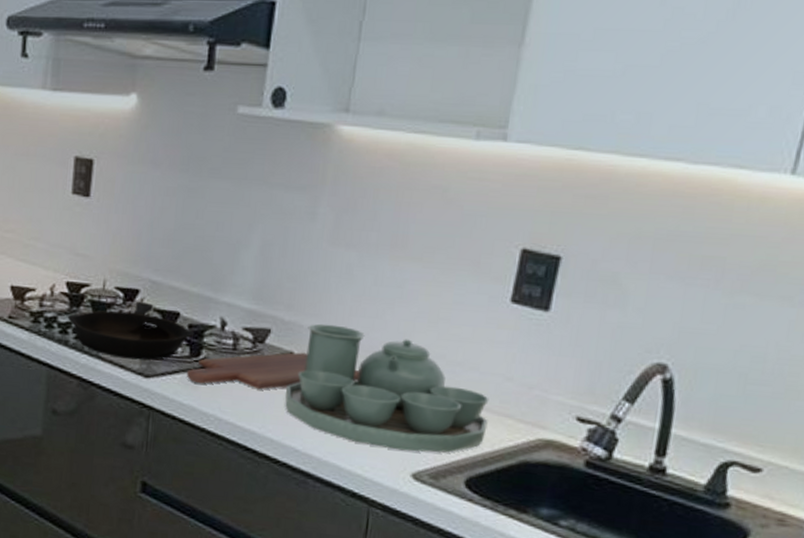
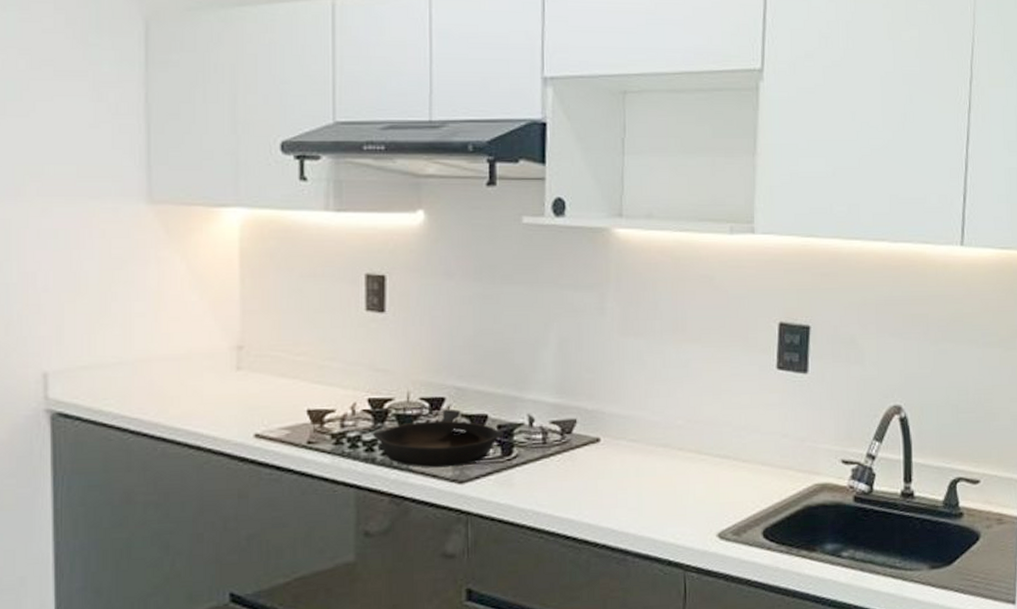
cutting board: present [186,352,360,390] -> none [500,437,661,482]
tea set: present [285,323,489,453] -> none [596,407,774,514]

